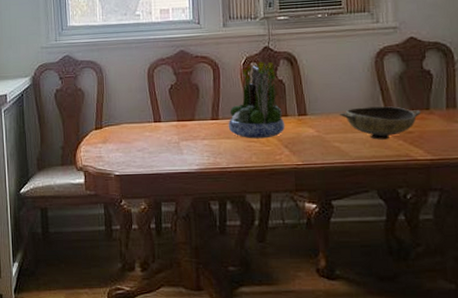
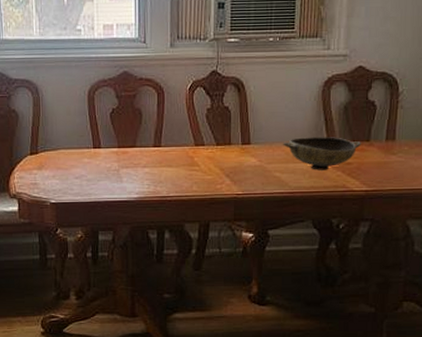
flower arrangement: present [228,60,285,139] -> none [170,85,228,168]

